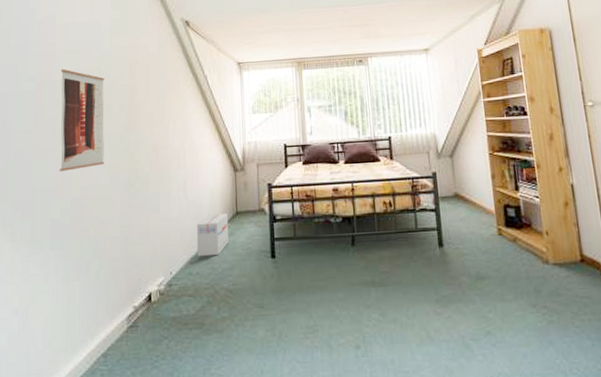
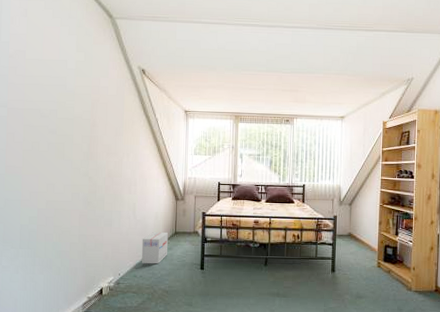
wall art: present [59,69,105,171] -> none [28,99,69,186]

